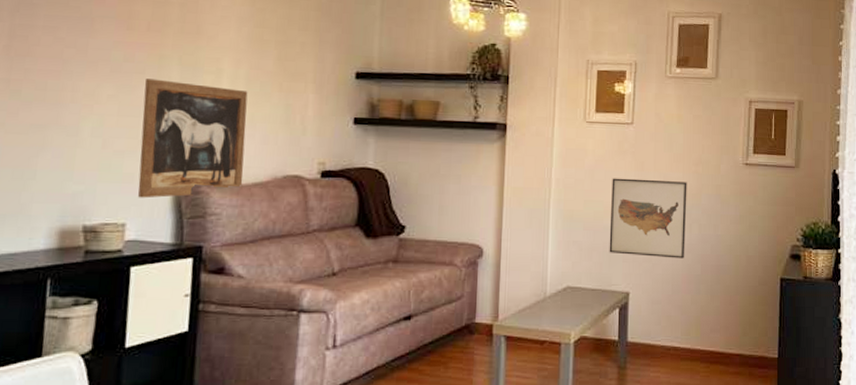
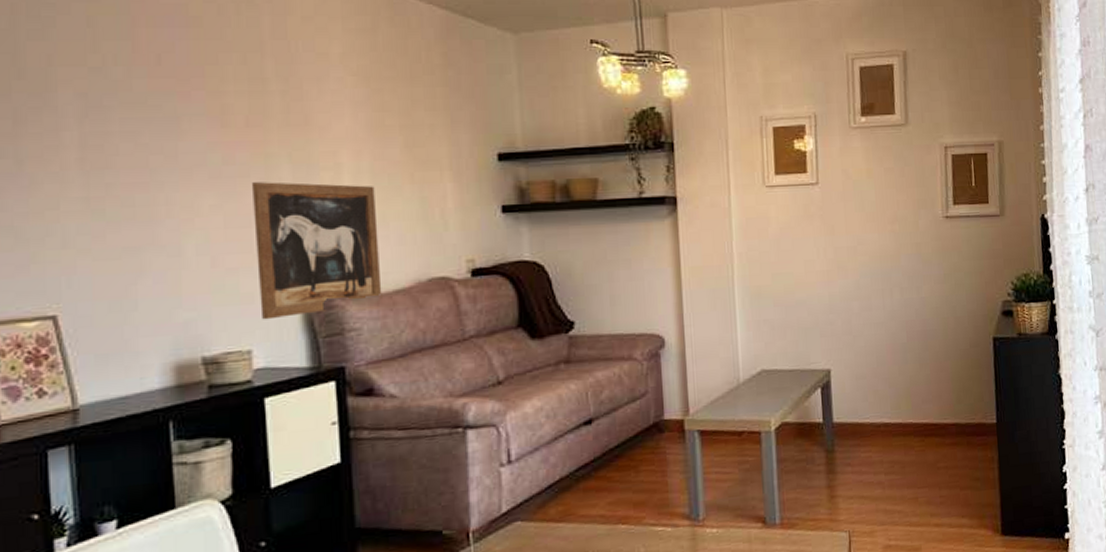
wall art: present [609,178,687,259] -> none [800,243,888,329]

